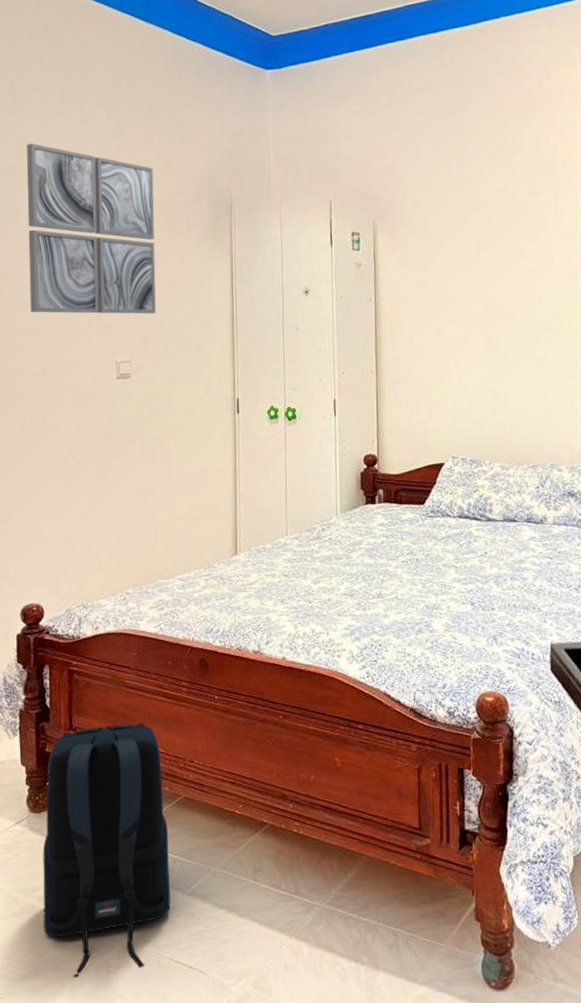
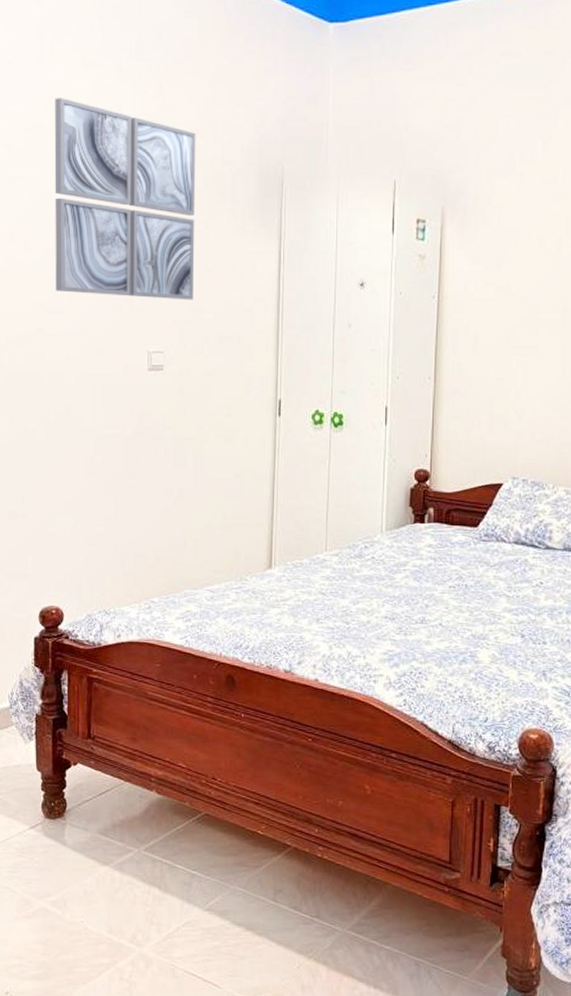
backpack: present [43,723,171,977] -> none [56,735,187,982]

